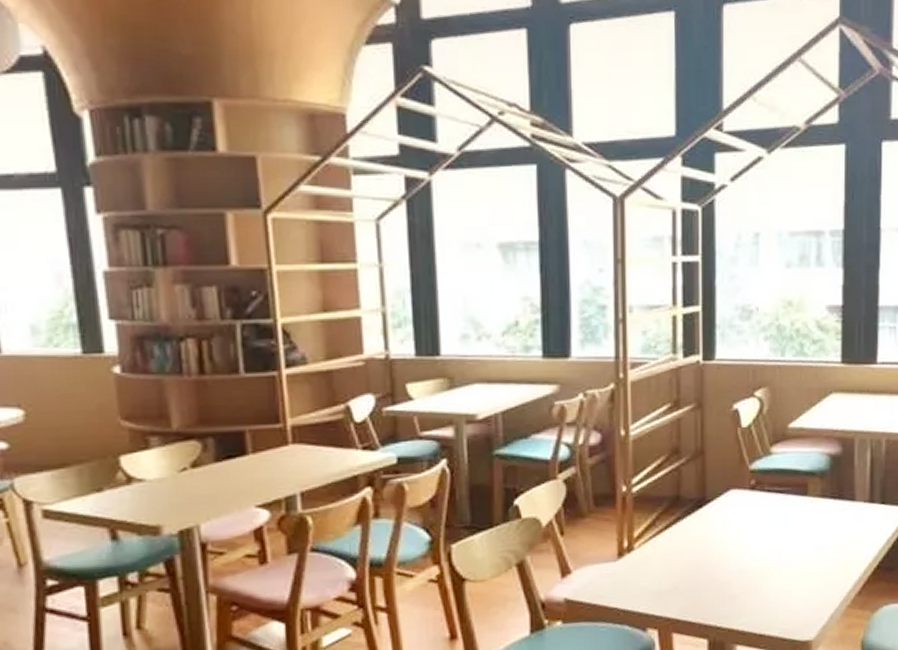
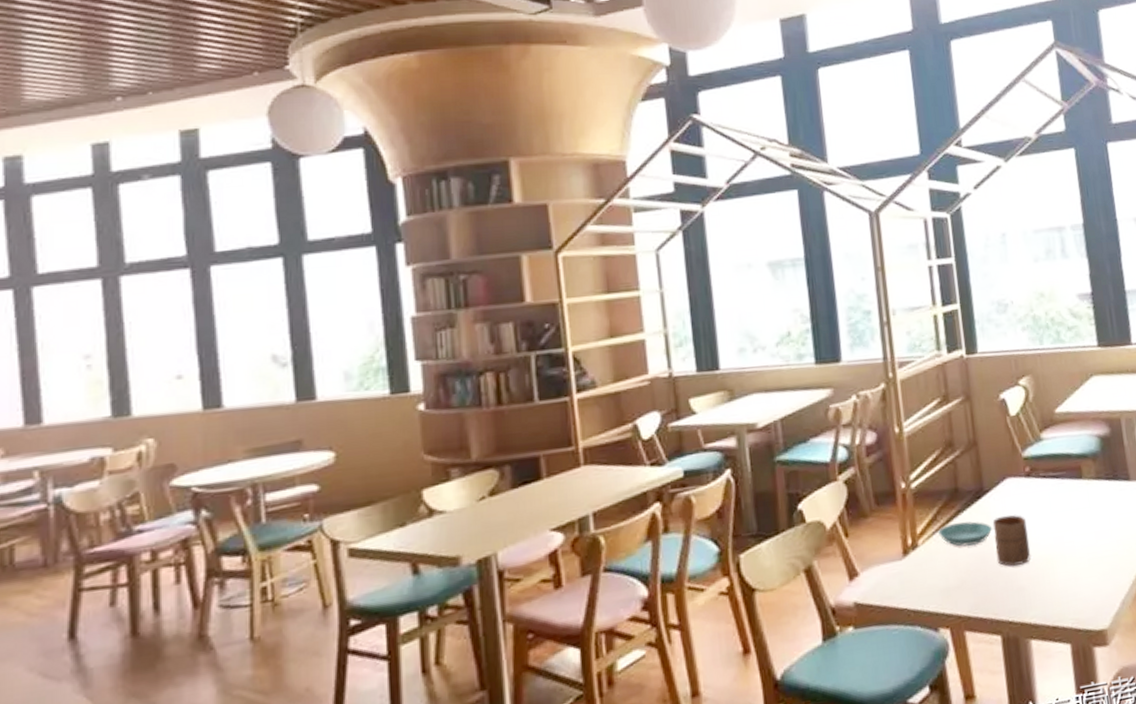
saucer: none [656,529,711,553] -> present [938,521,993,547]
cup: none [711,525,747,575] -> present [992,514,1031,566]

